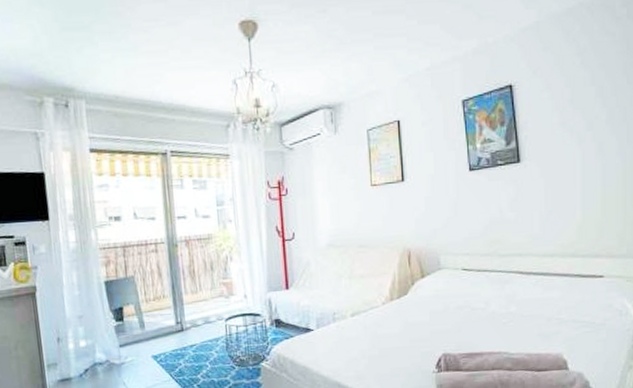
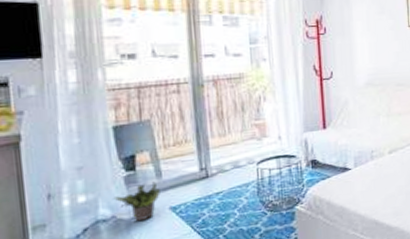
potted plant: none [107,332,144,367] -> present [113,181,160,222]

